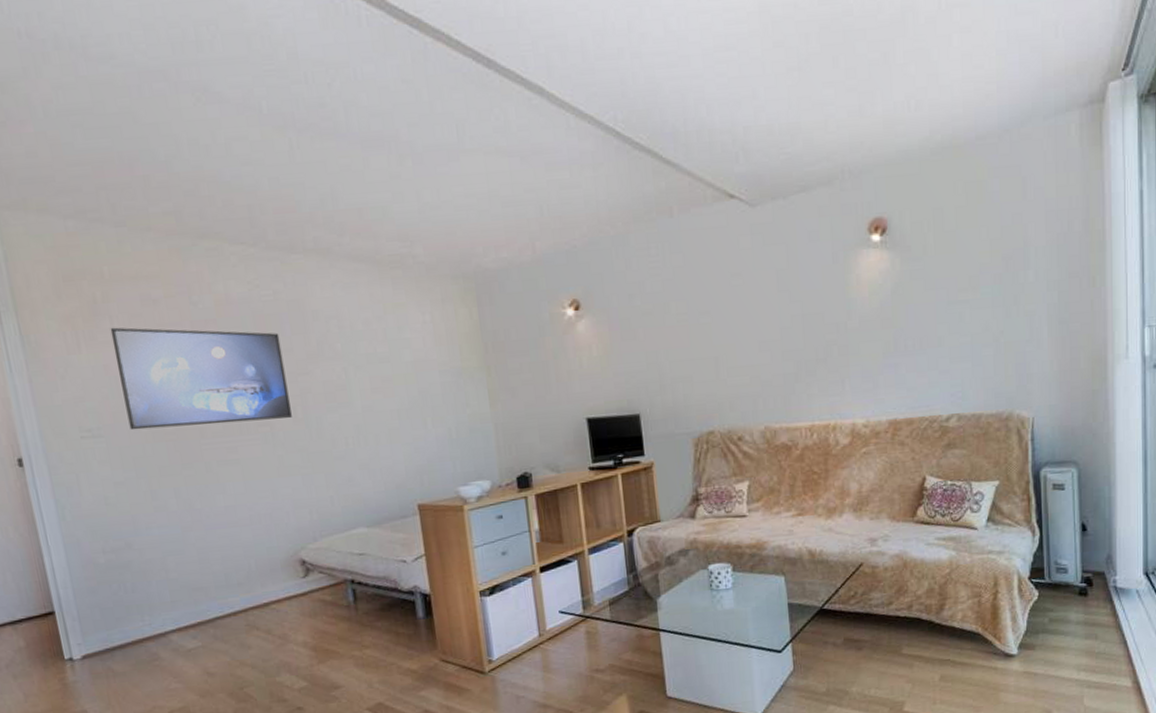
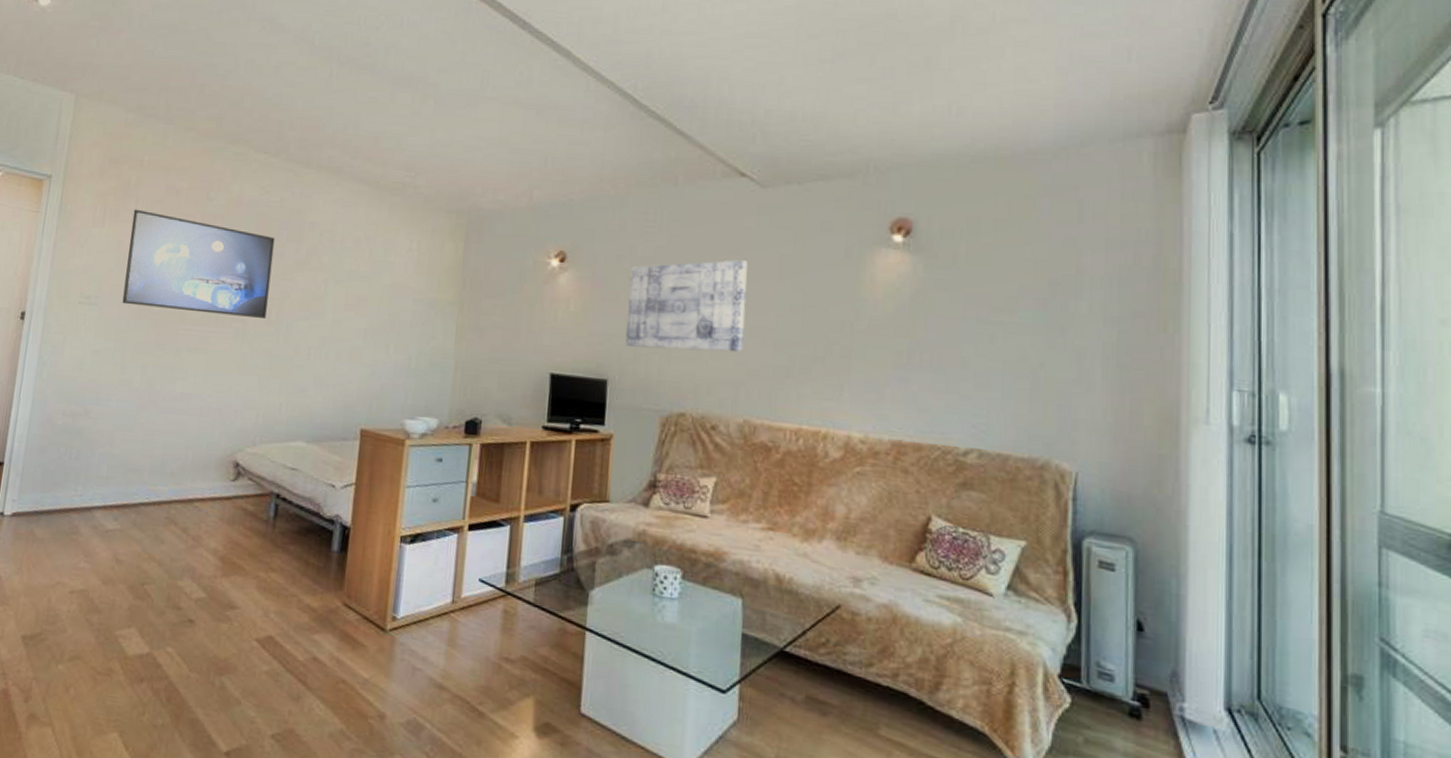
wall art: none [642,280,756,380] -> present [625,260,748,353]

